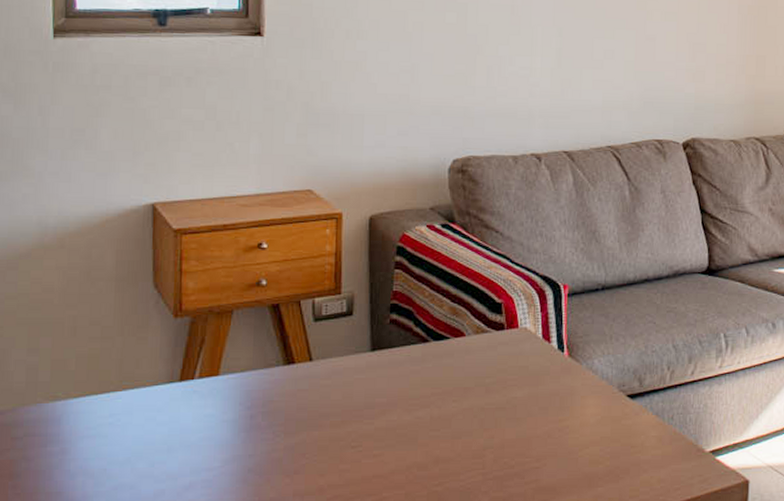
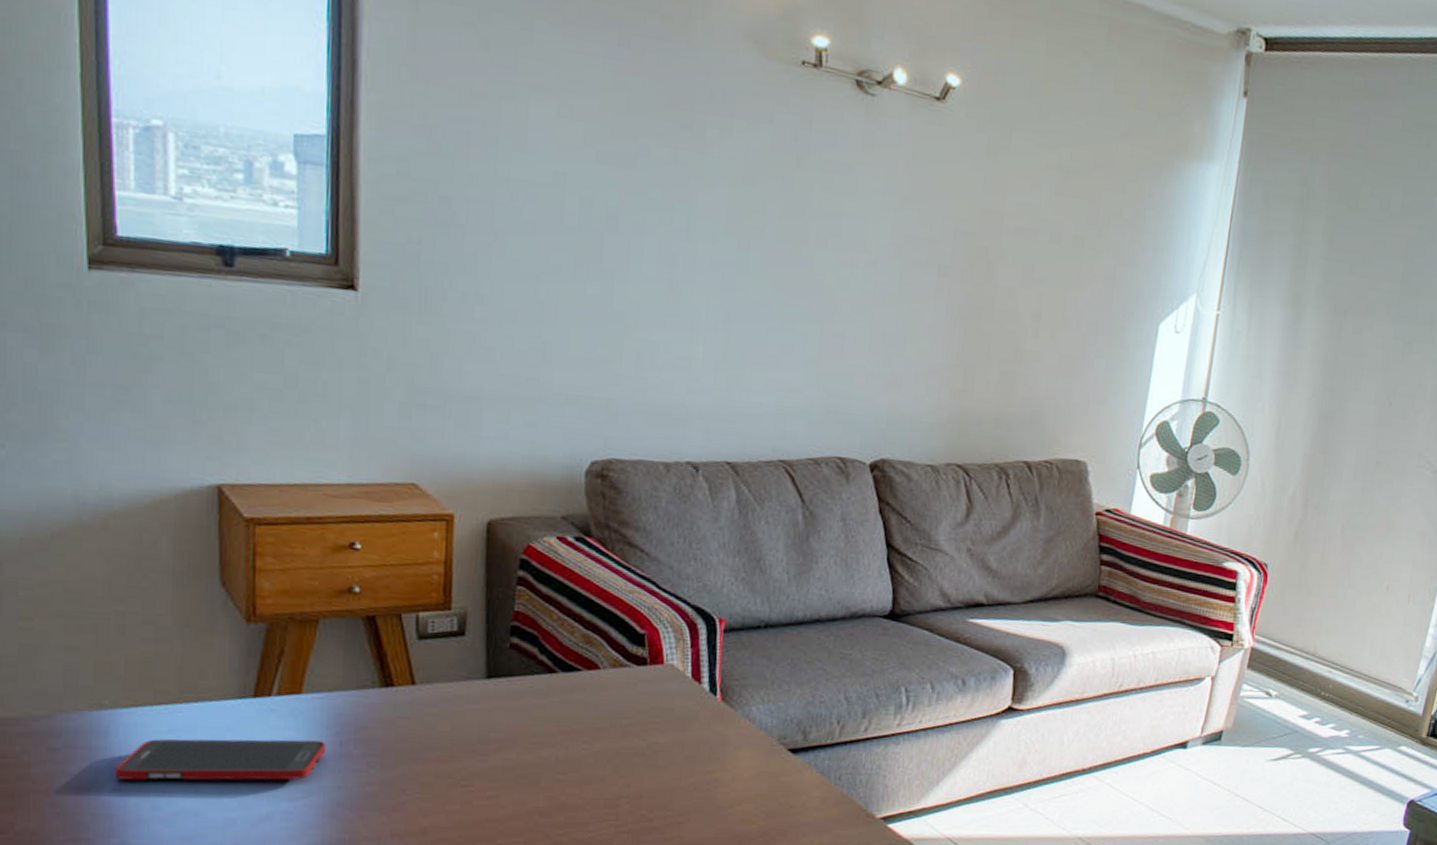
cell phone: none [65,416,240,461] -> present [114,739,327,781]

